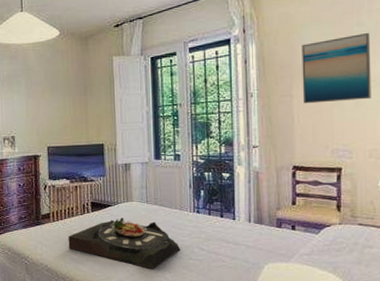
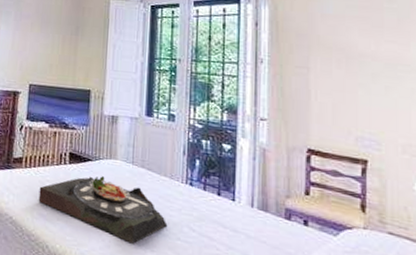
wall art: present [302,32,371,104] -> none [321,10,404,86]

